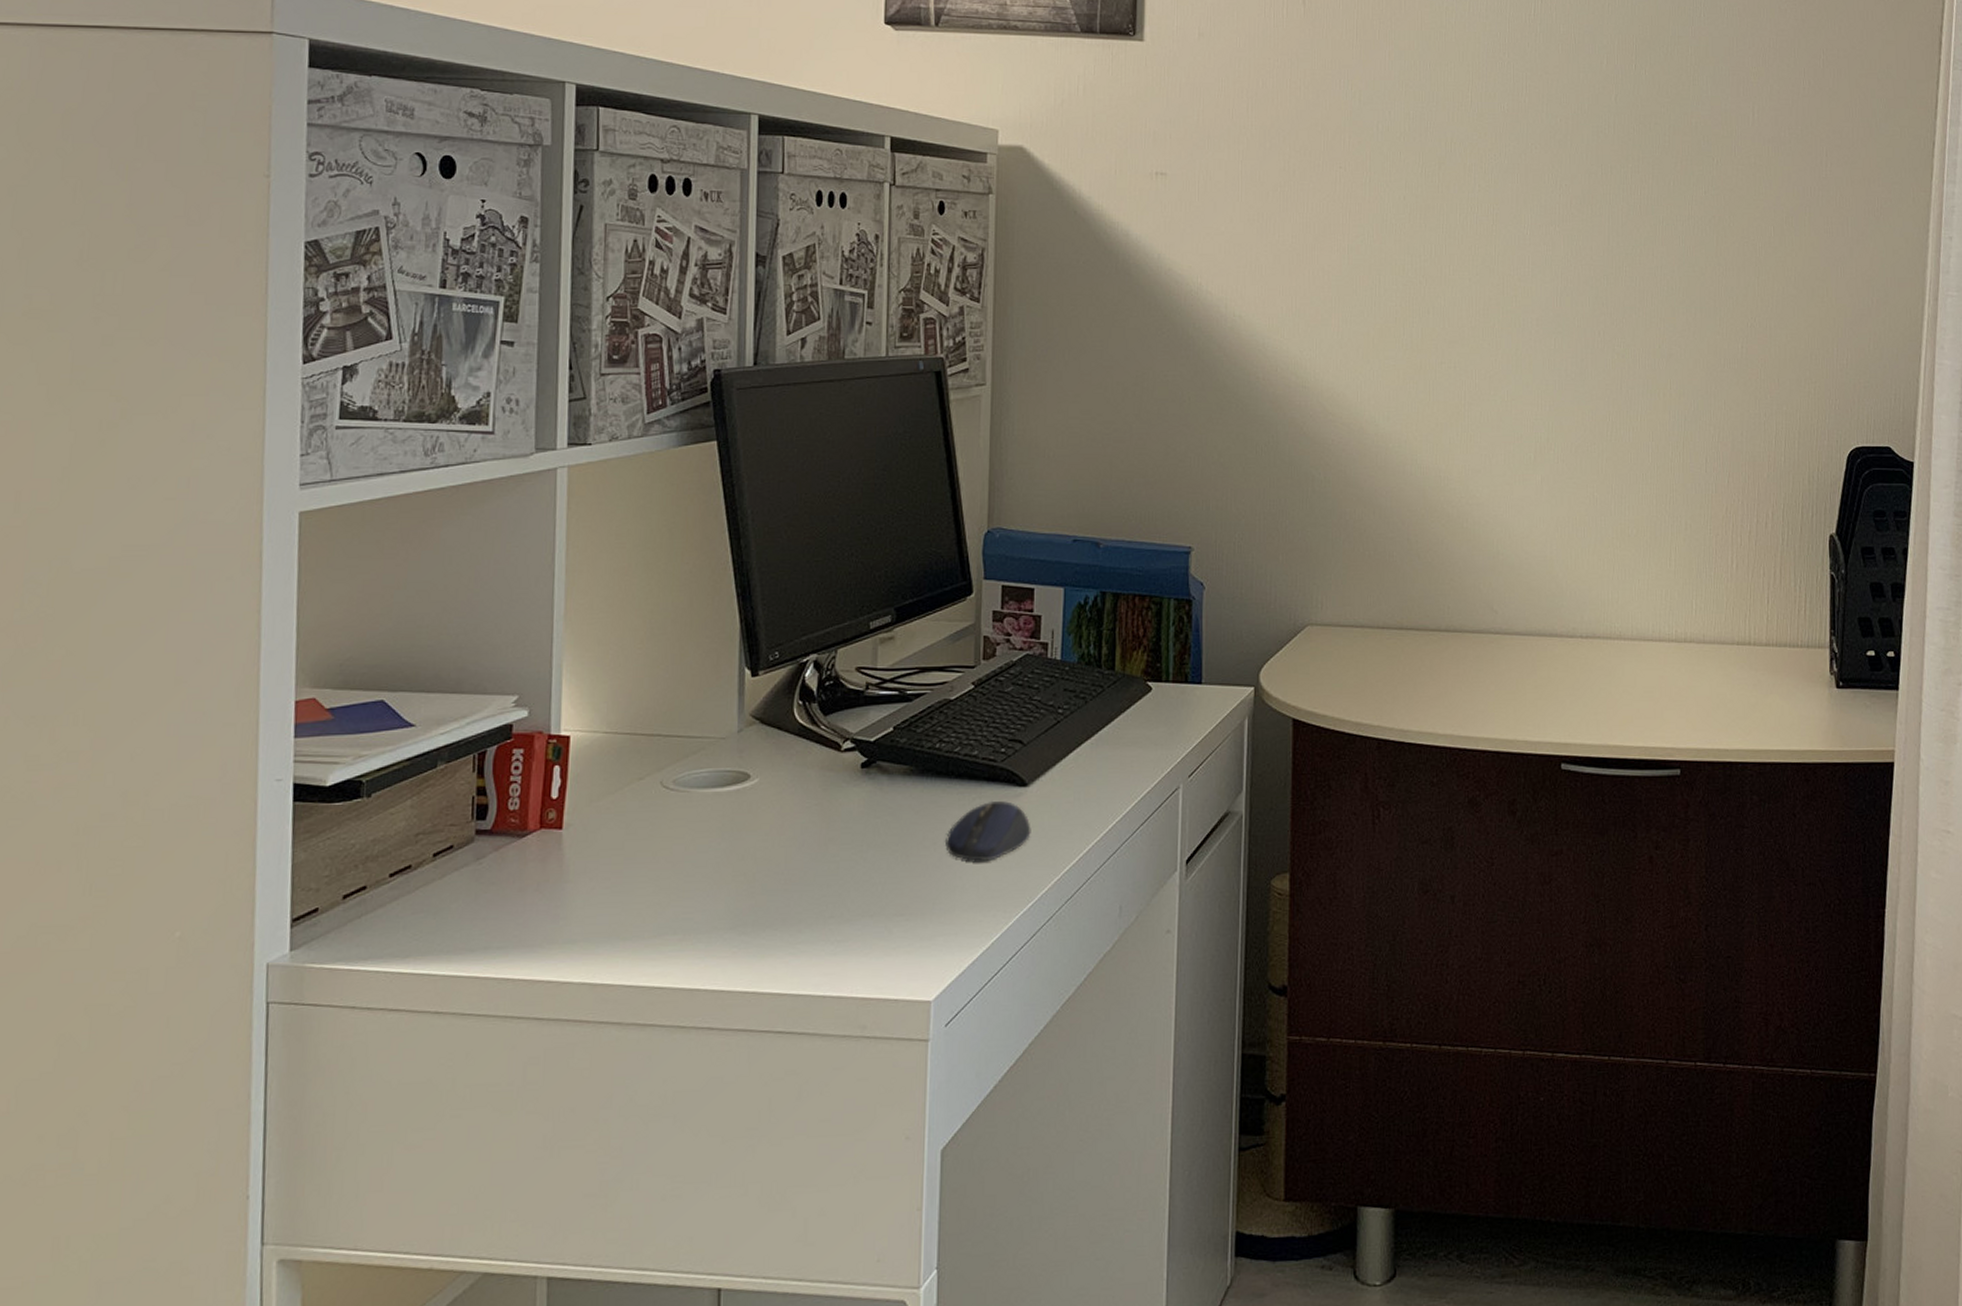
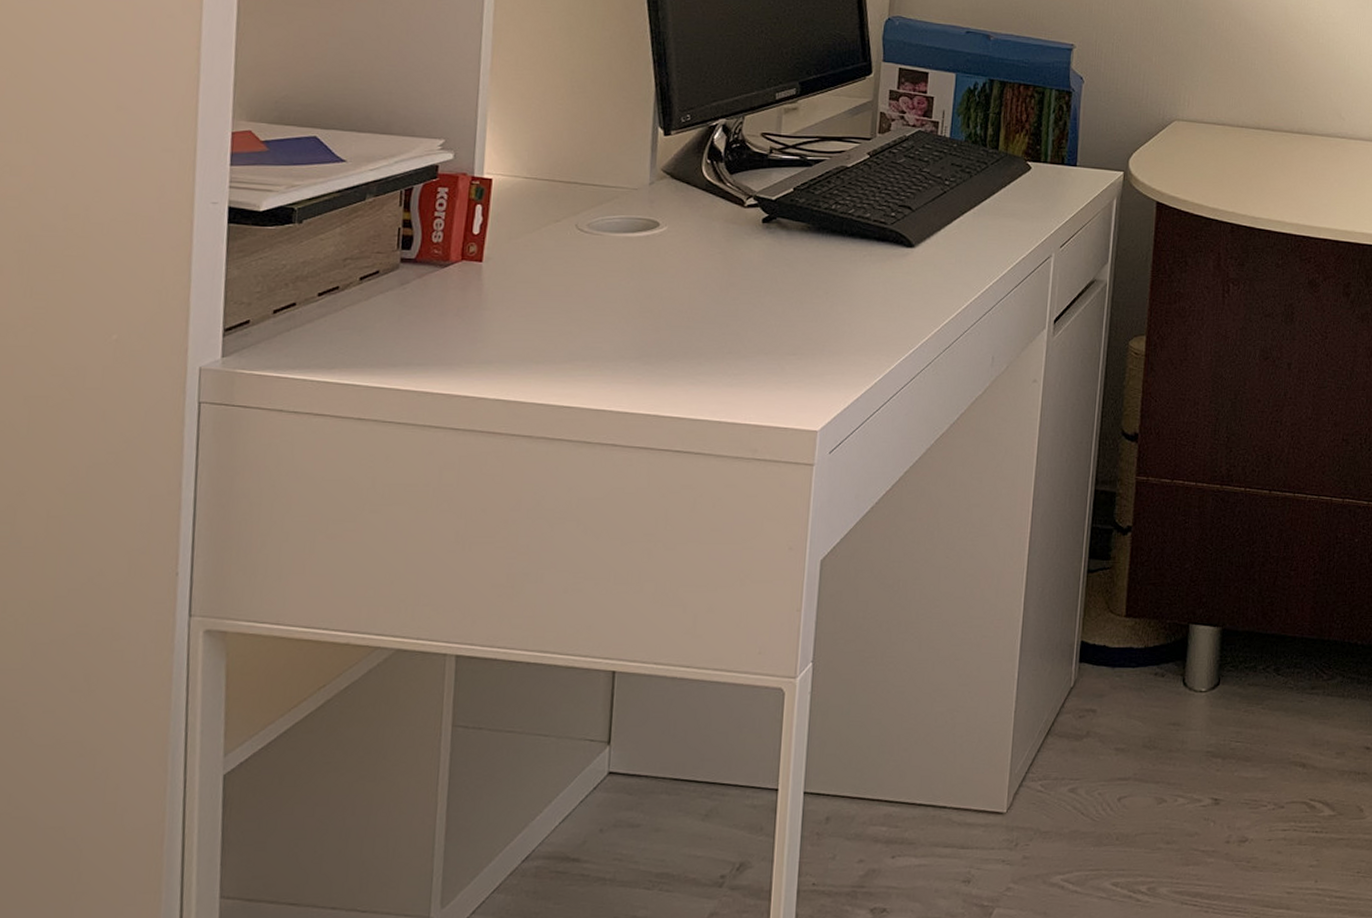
computer mouse: present [944,800,1031,862] -> none [836,258,916,311]

